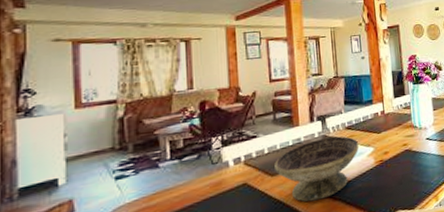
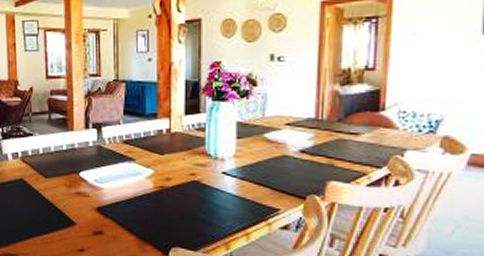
decorative bowl: present [275,136,359,202] -> none [48,149,136,213]

